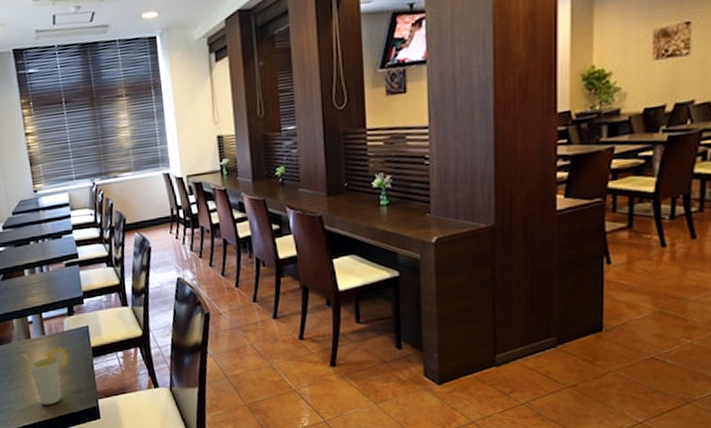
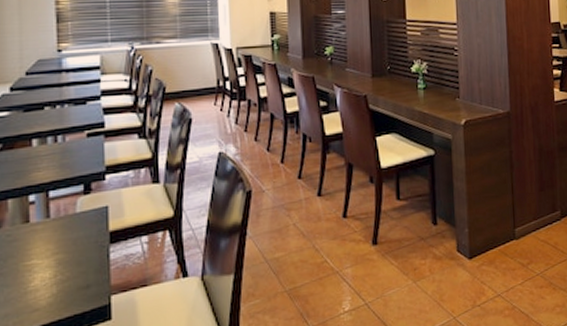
cup: present [22,348,70,405] -> none [15,233,80,308]

